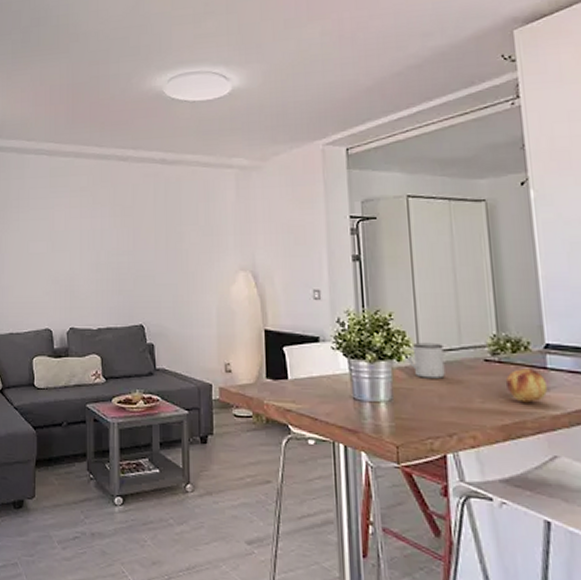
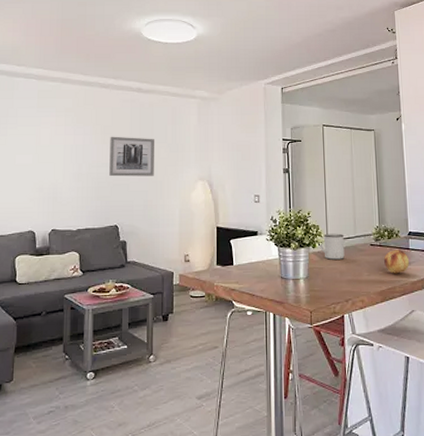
wall art: none [131,218,184,267] -> present [109,136,154,177]

